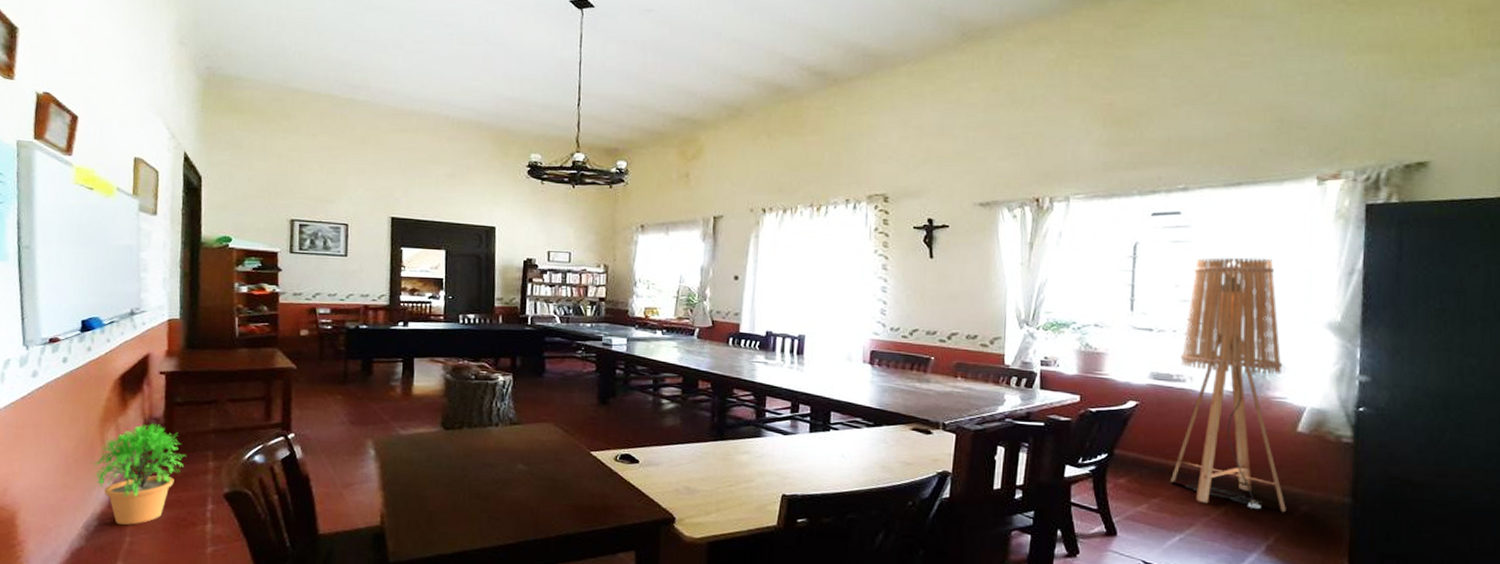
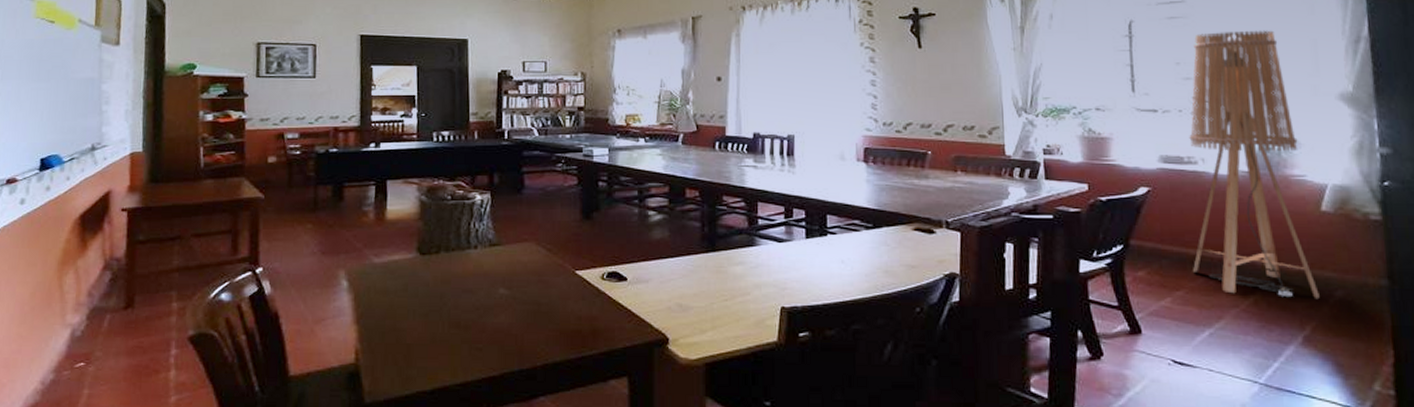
potted plant: present [90,422,185,525] -> none [47,263,148,376]

